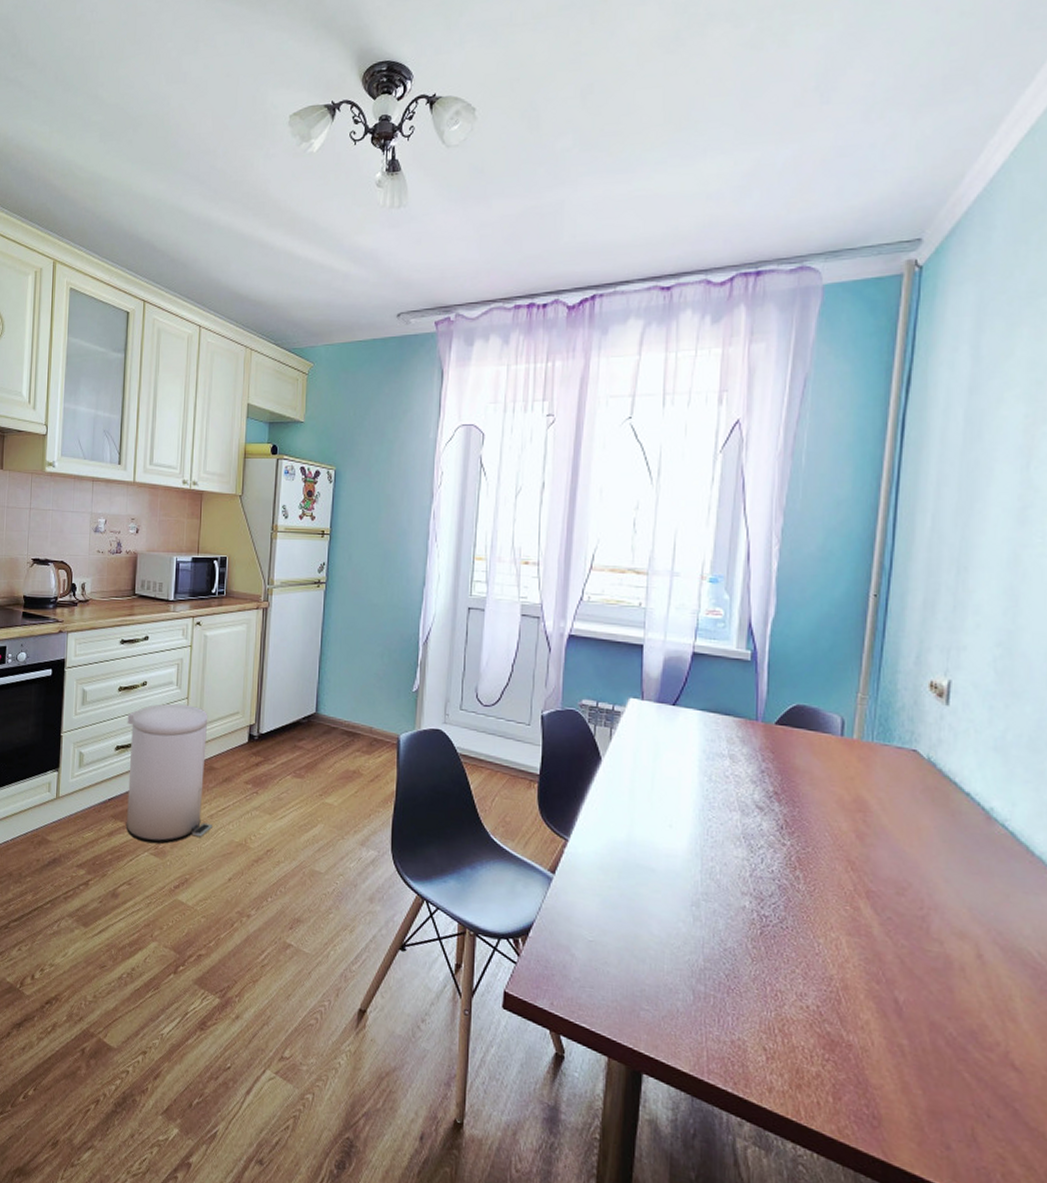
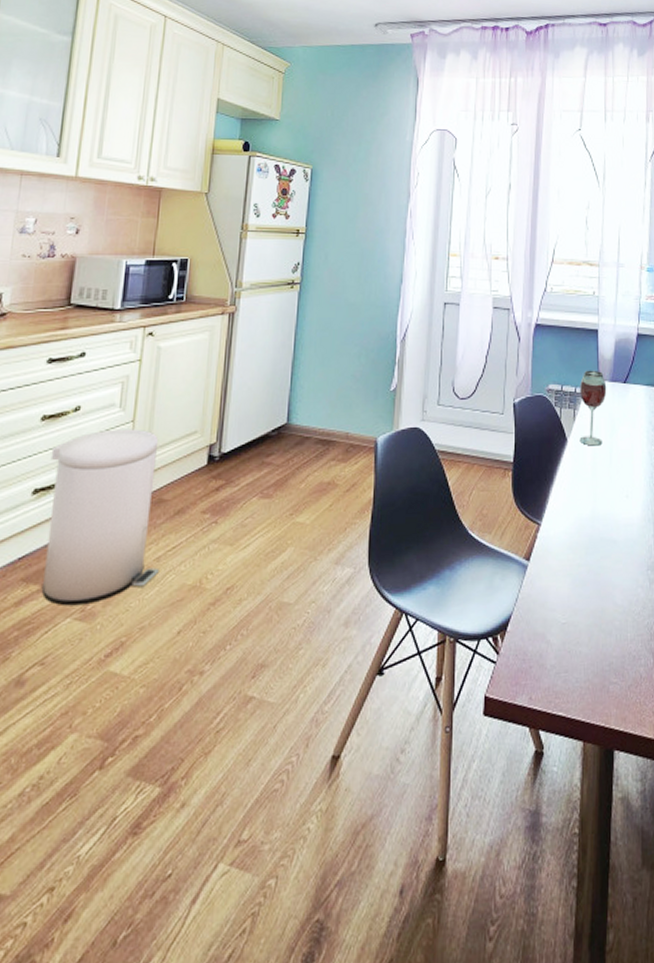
wineglass: none [616,687,652,769] -> present [579,370,607,446]

